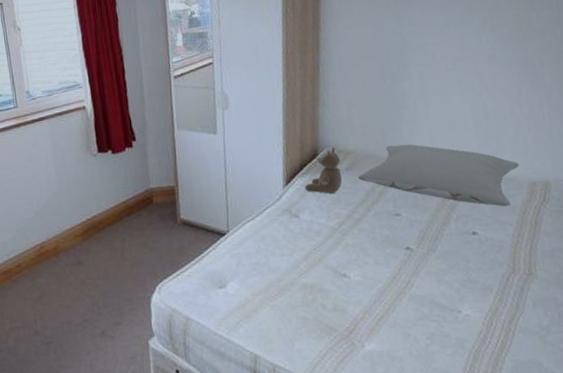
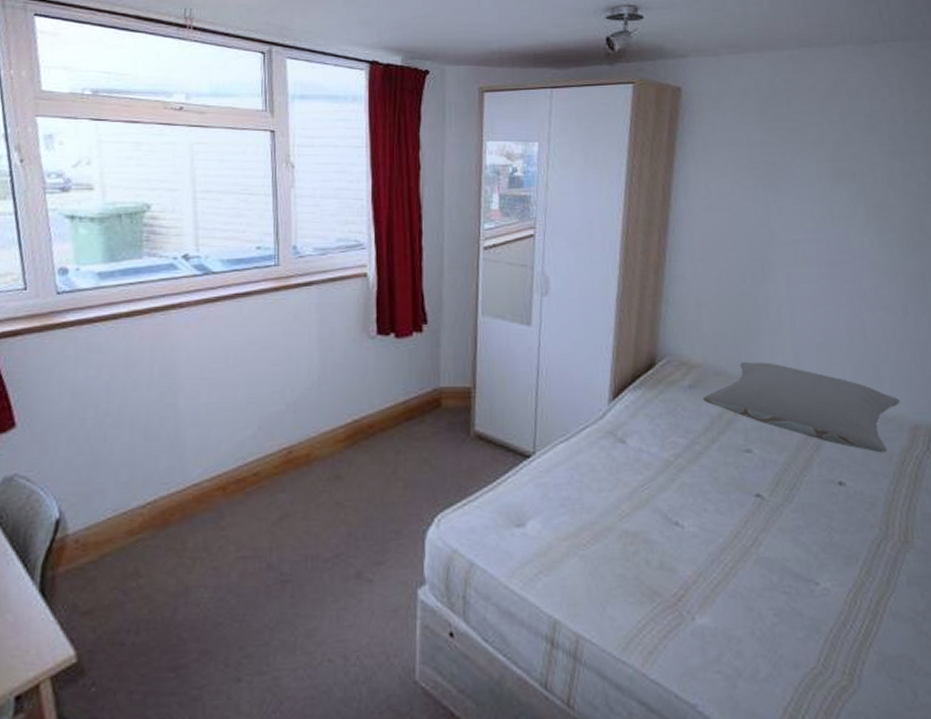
teddy bear: present [304,146,343,194] -> none [635,356,684,416]

